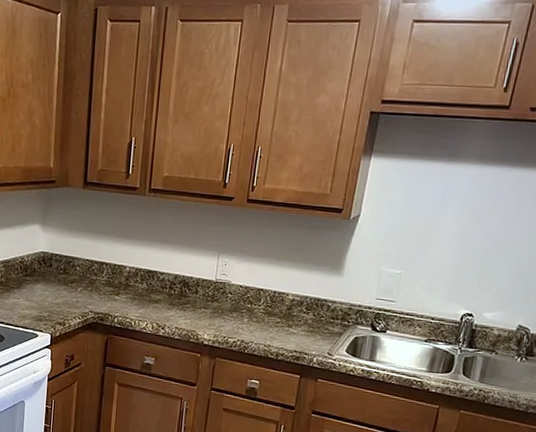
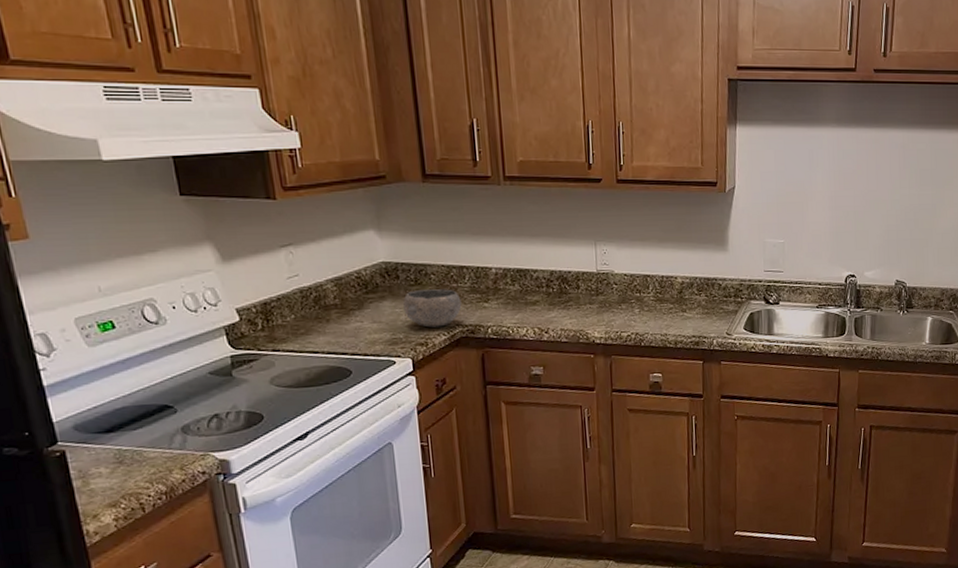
bowl: none [51,278,98,311] -> present [403,289,462,328]

